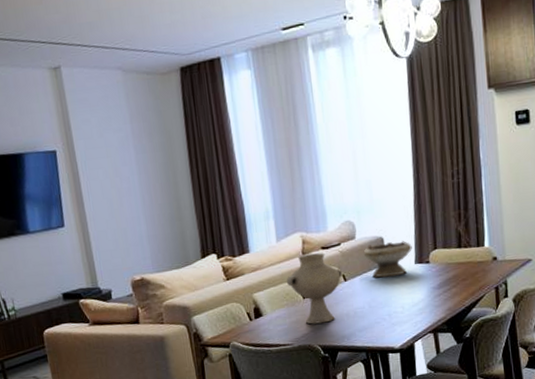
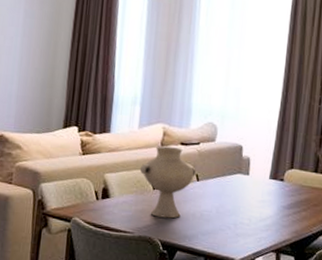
bowl: present [363,241,412,278] -> none [220,150,270,187]

